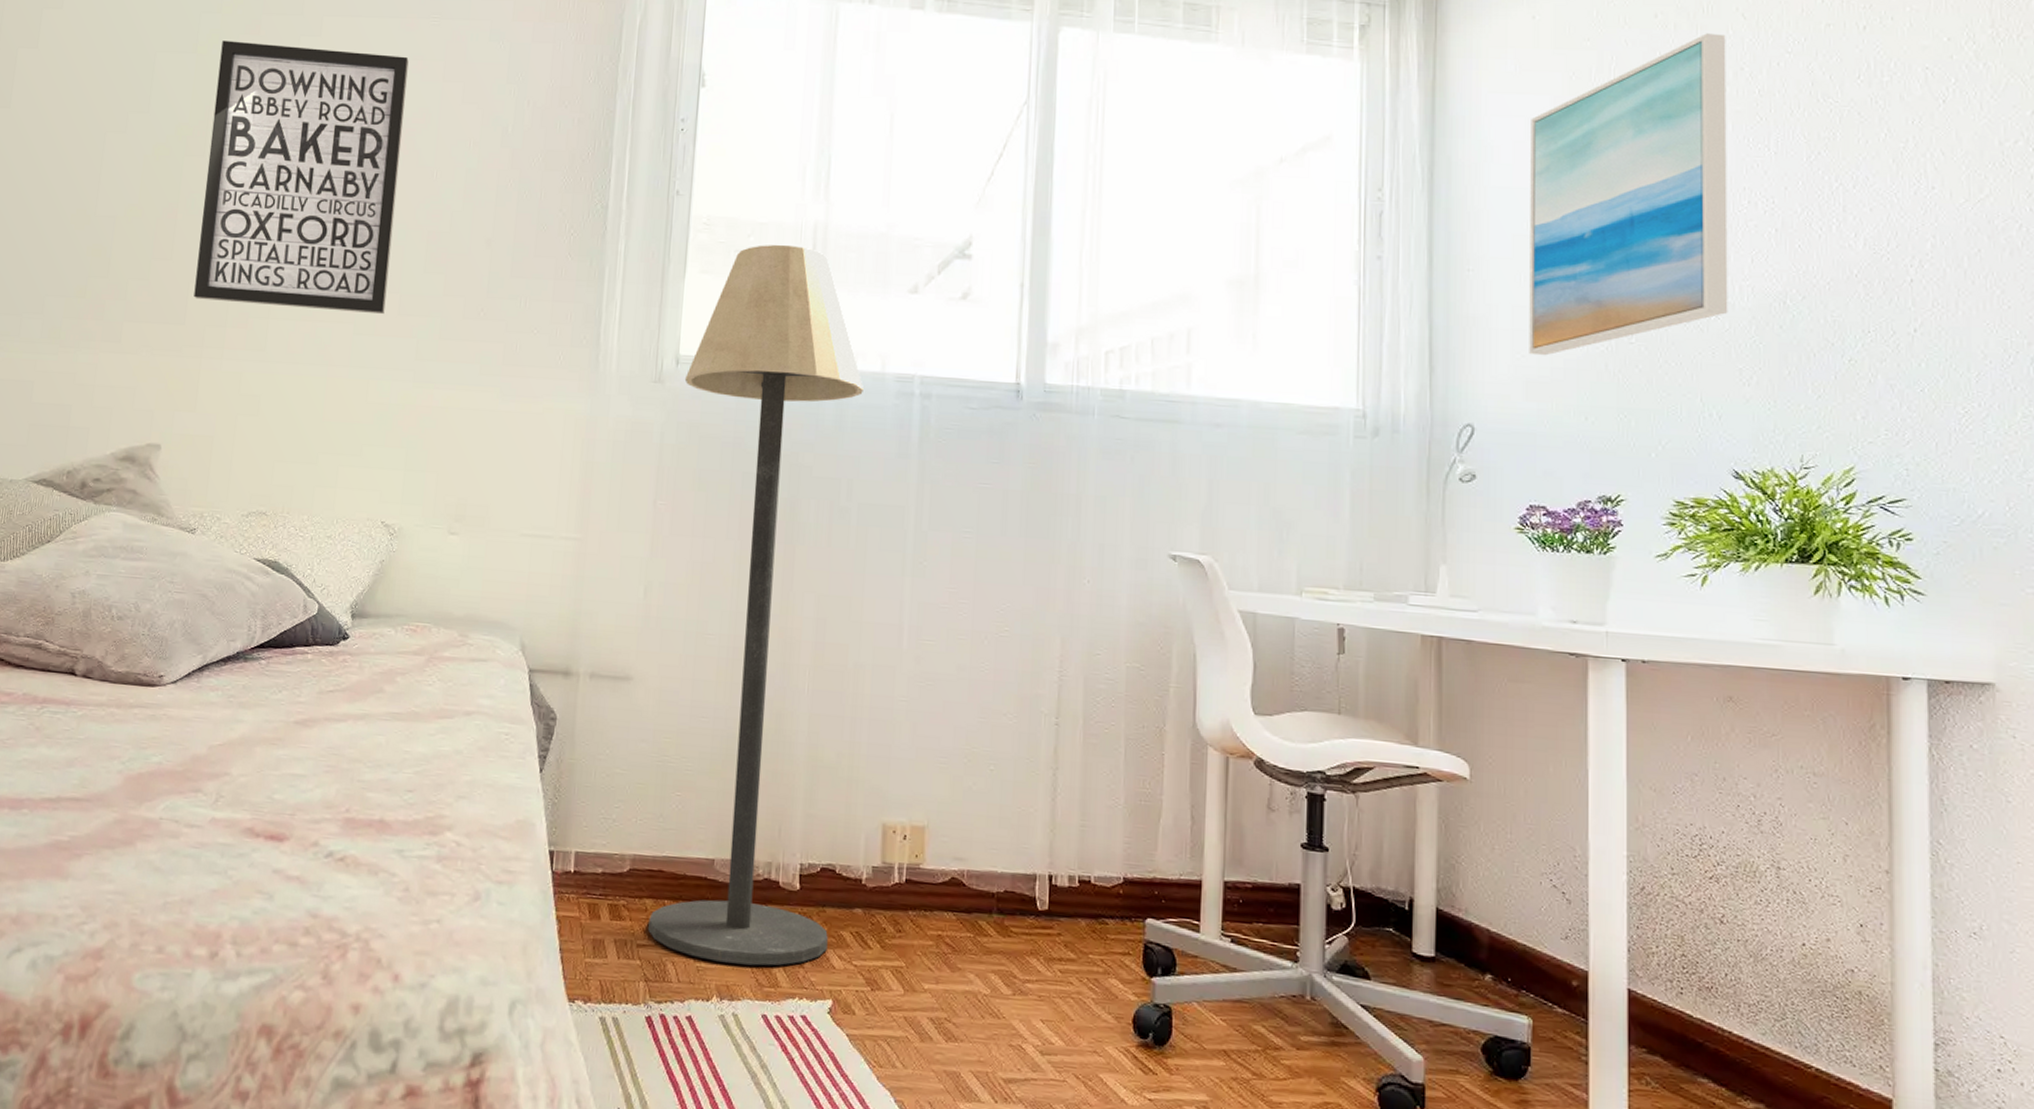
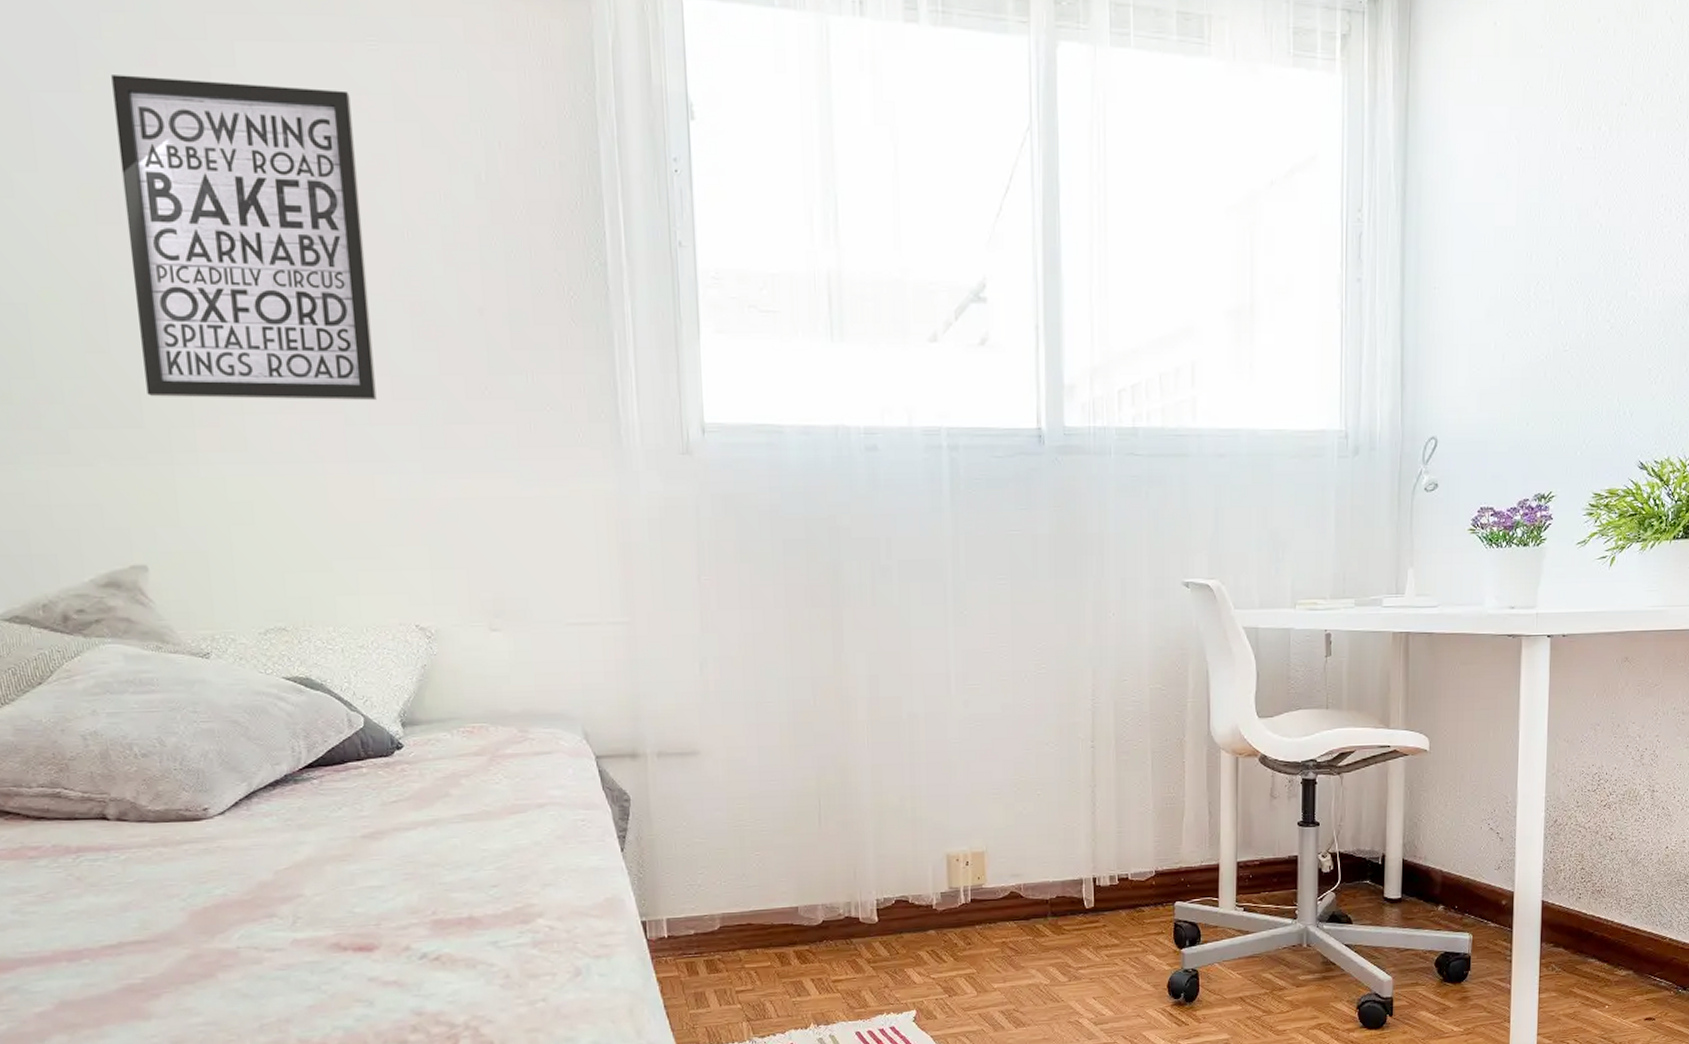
floor lamp: present [648,245,864,966] -> none [713,298,907,995]
wall art: present [1529,33,1728,356] -> none [1483,38,1656,368]

